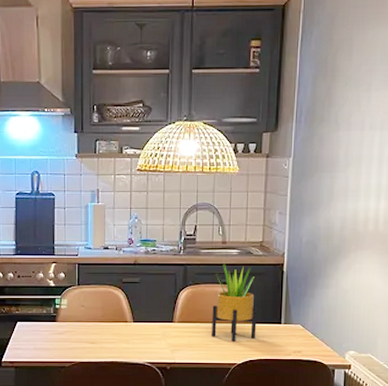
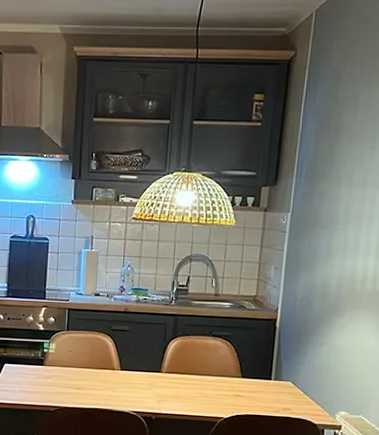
potted plant: present [212,262,257,341] -> none [199,315,247,395]

